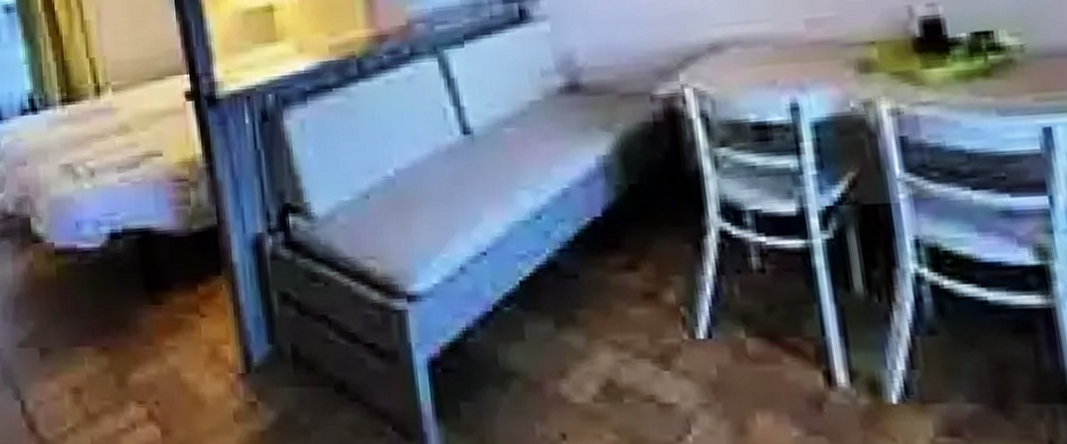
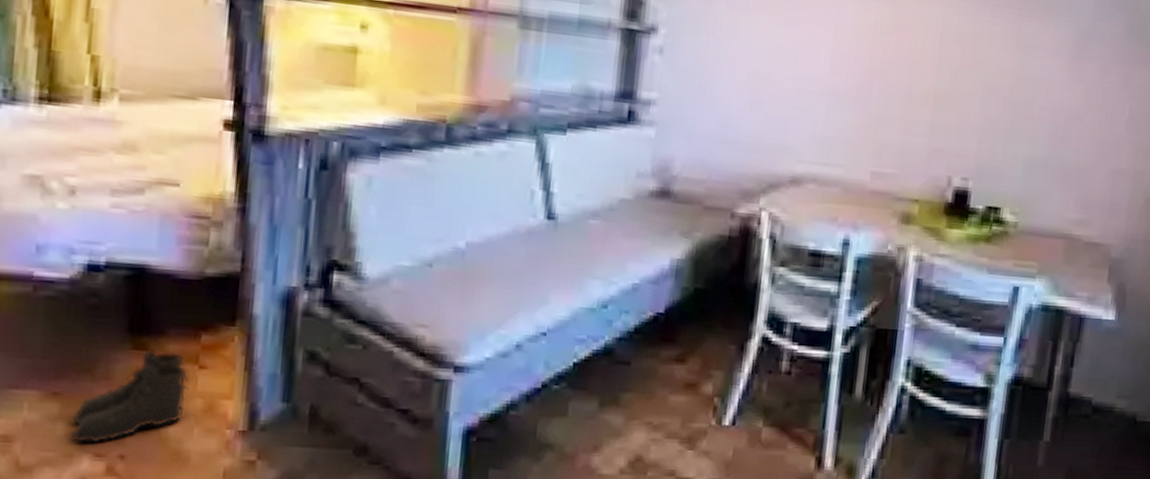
boots: none [117,302,196,391] -> present [70,348,190,443]

